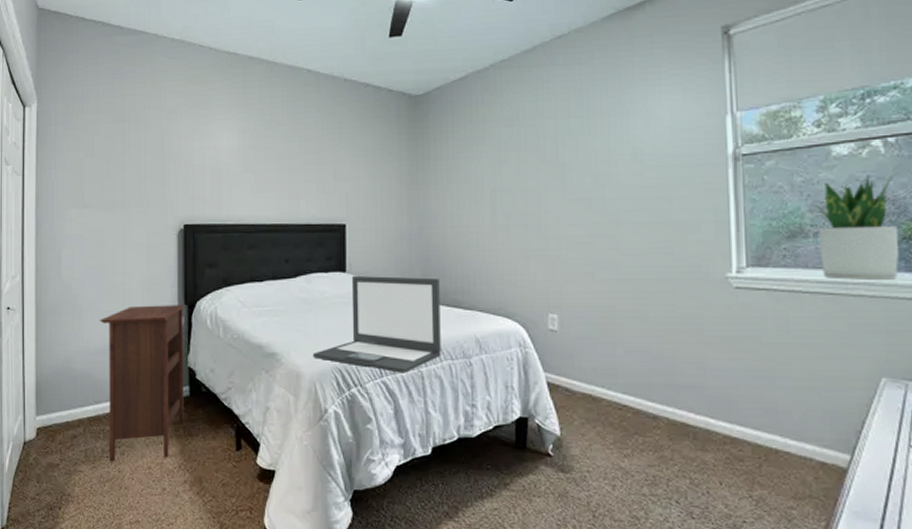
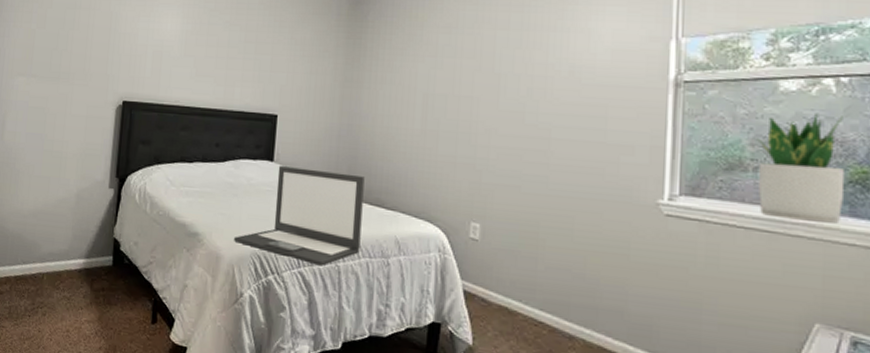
nightstand: present [100,305,184,462] -> none [31,174,116,323]

